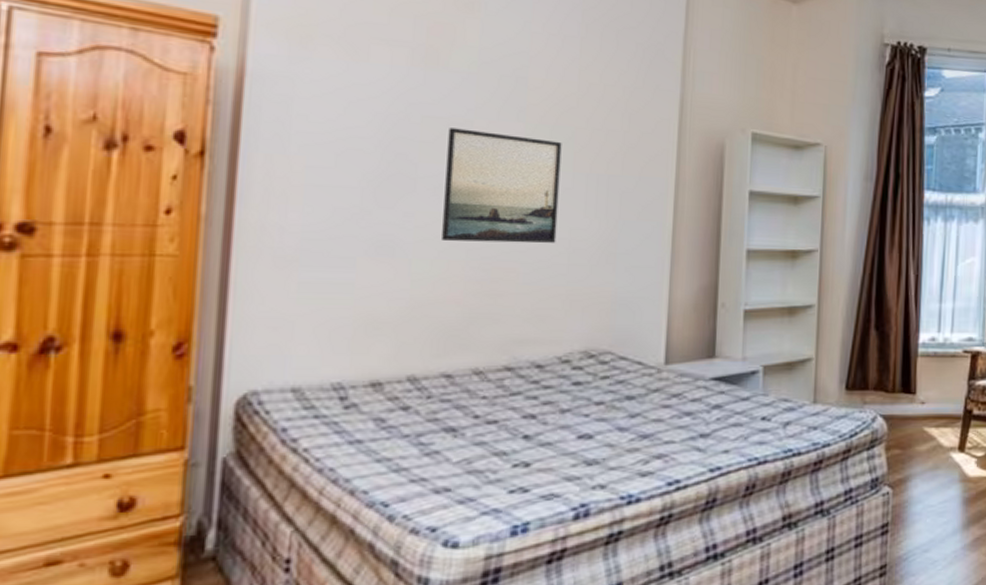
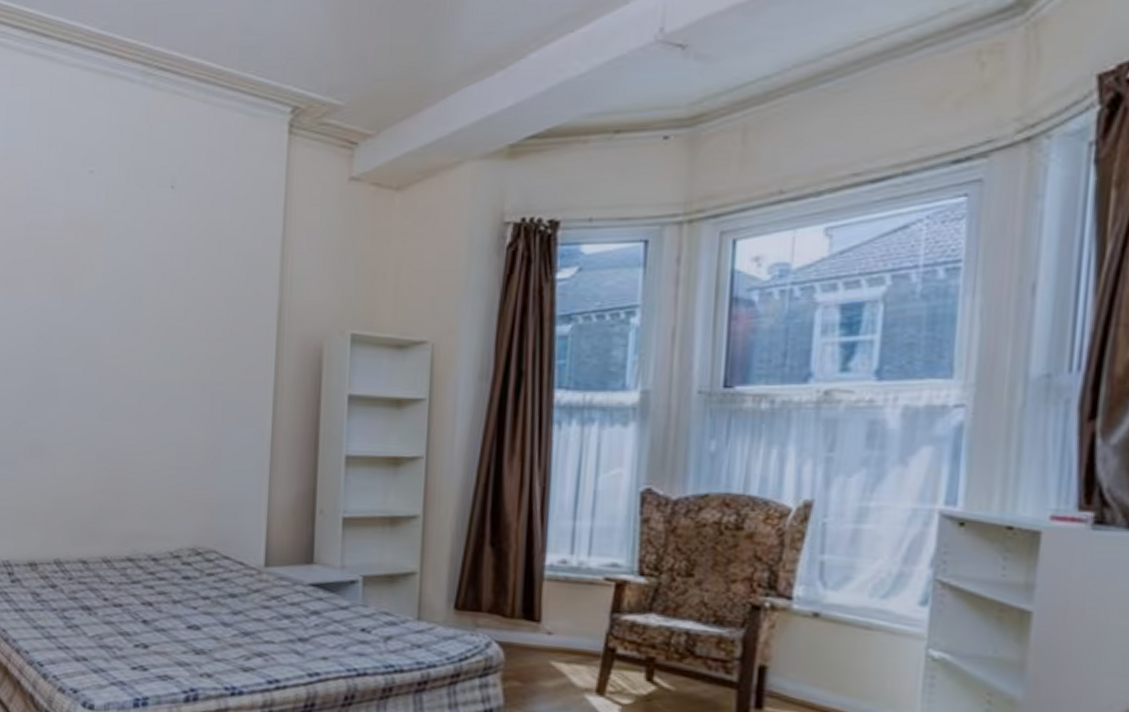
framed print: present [442,128,562,244] -> none [77,346,171,448]

